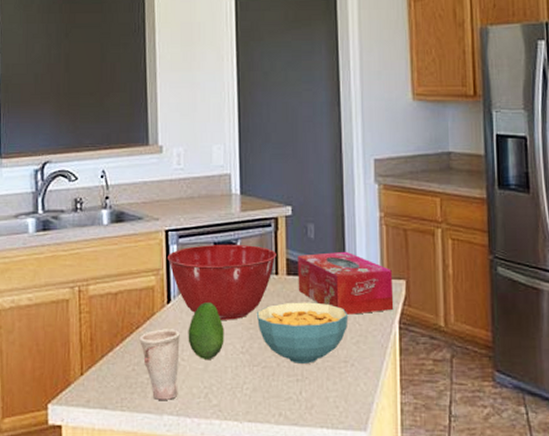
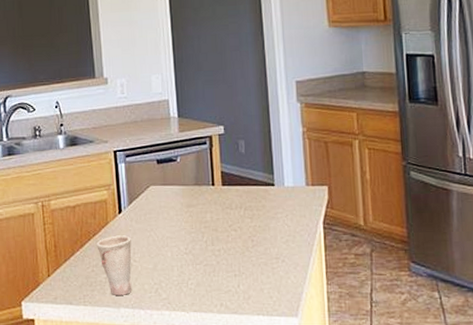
mixing bowl: present [167,244,276,320] -> none [117,160,212,226]
fruit: present [188,302,224,359] -> none [138,211,170,260]
cereal bowl: present [256,302,349,364] -> none [196,208,278,261]
tissue box: present [297,251,394,315] -> none [231,163,318,218]

